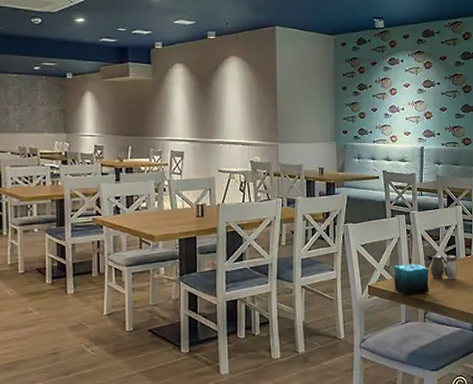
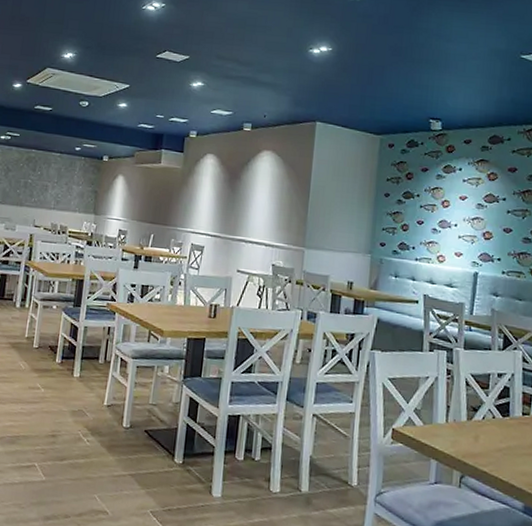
candle: present [394,263,429,296] -> none [424,410,471,452]
salt and pepper shaker: present [431,255,458,279] -> none [473,407,511,442]

